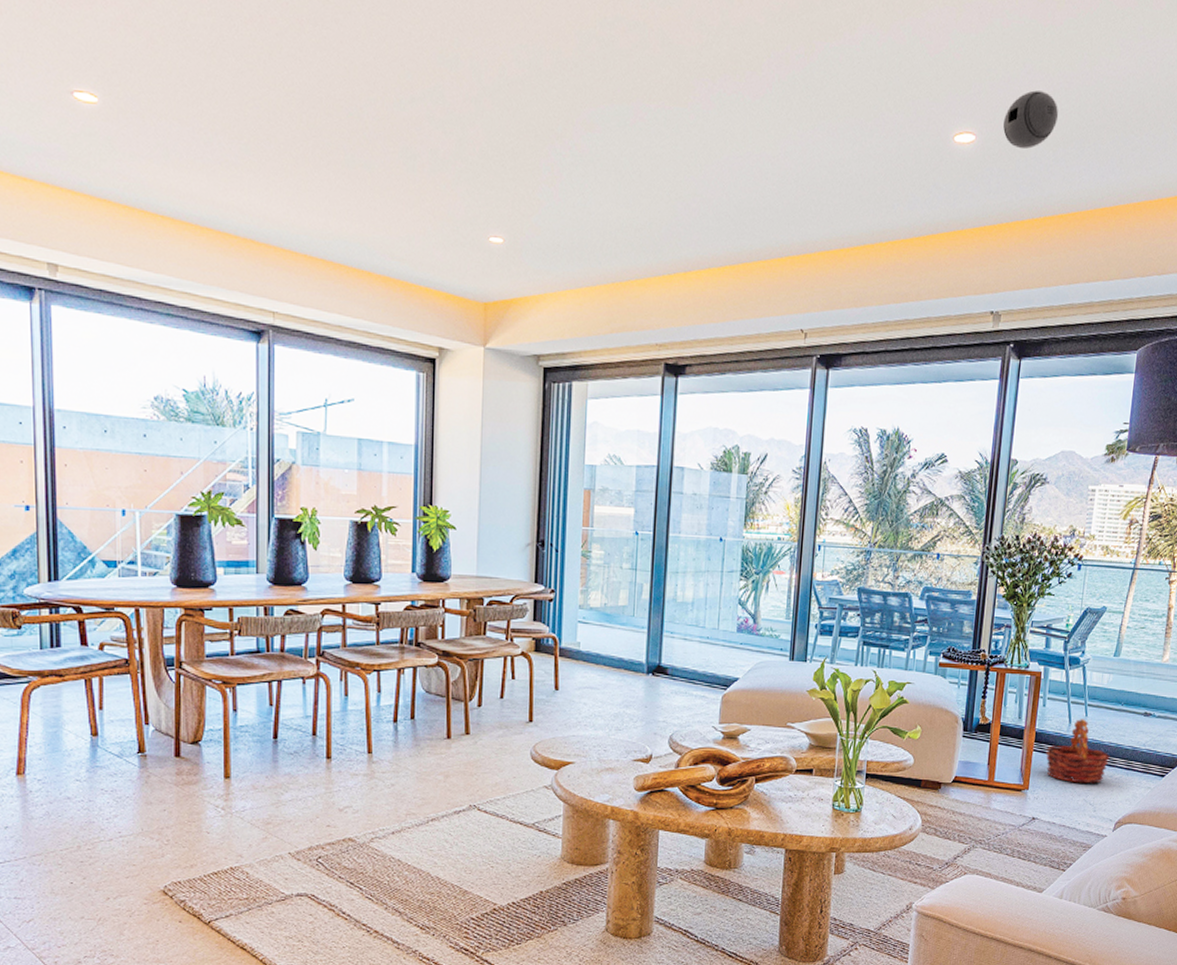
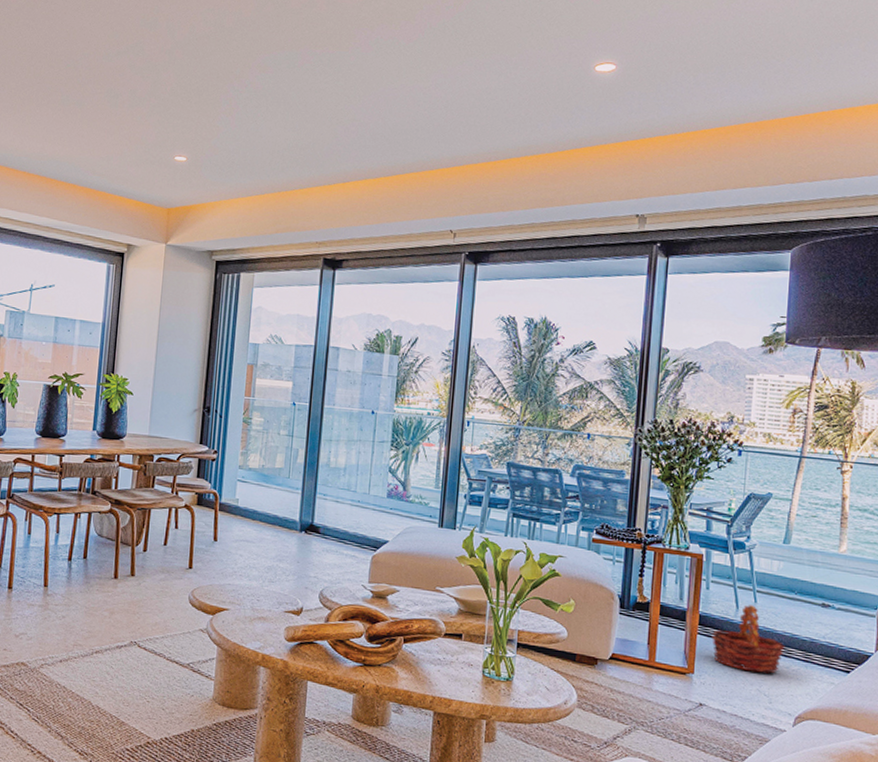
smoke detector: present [1003,90,1059,150] -> none [643,26,698,76]

